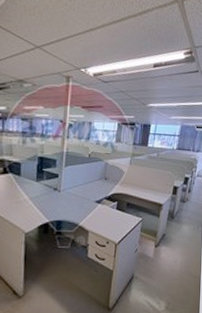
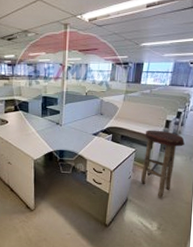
stool: none [148,196,192,273] -> present [141,130,185,198]

